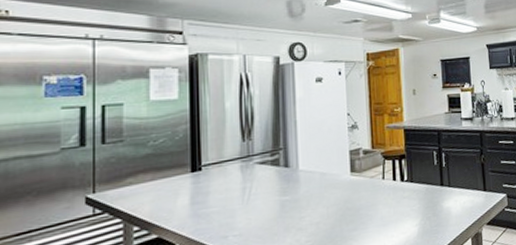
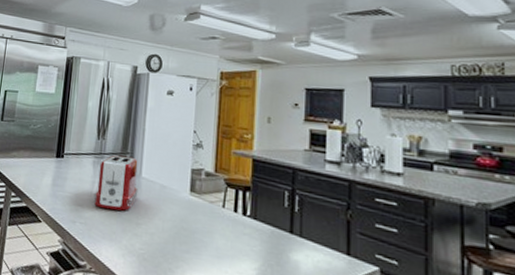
toaster: none [246,152,297,214] -> present [93,155,138,211]

